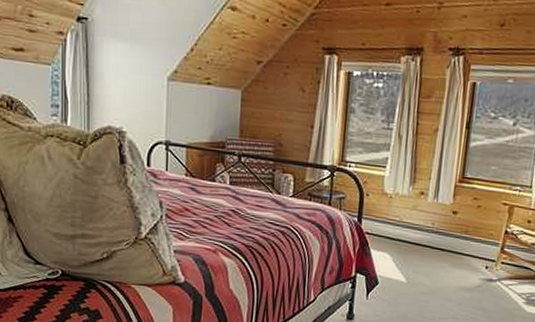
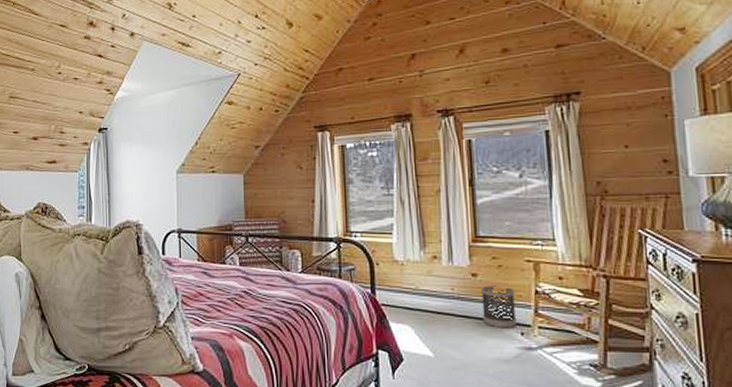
wastebasket: none [455,223,487,262] -> present [481,285,517,329]

